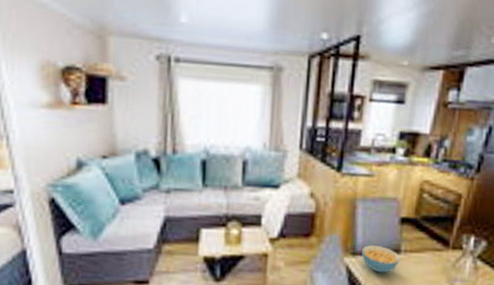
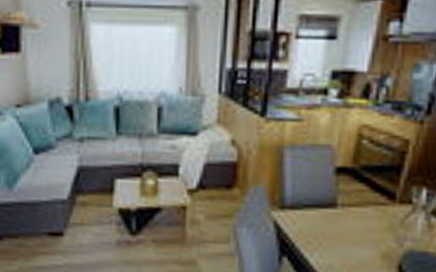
cereal bowl: present [361,244,401,273] -> none [290,197,337,230]

